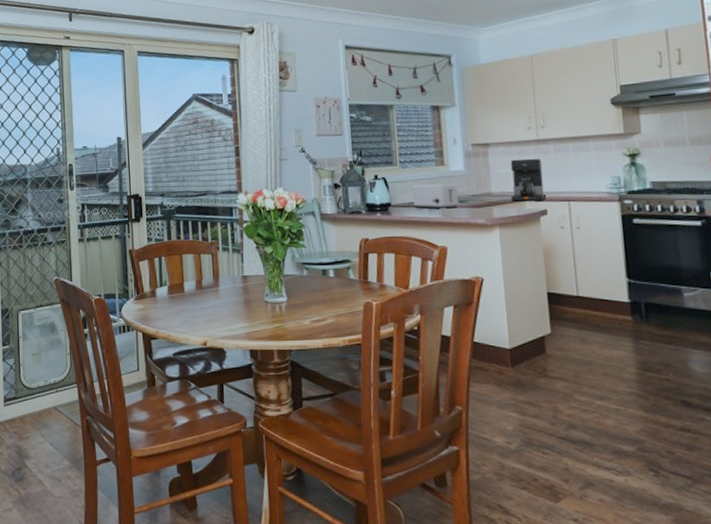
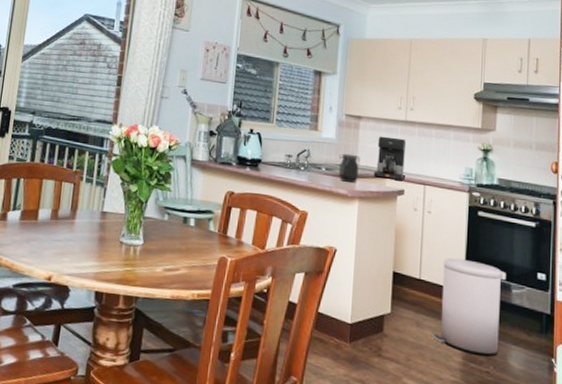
toaster: present [412,183,459,209] -> none [283,144,327,175]
jar: none [471,182,495,211] -> present [339,153,361,183]
pedal bin: none [598,269,677,364] -> present [431,258,506,357]

